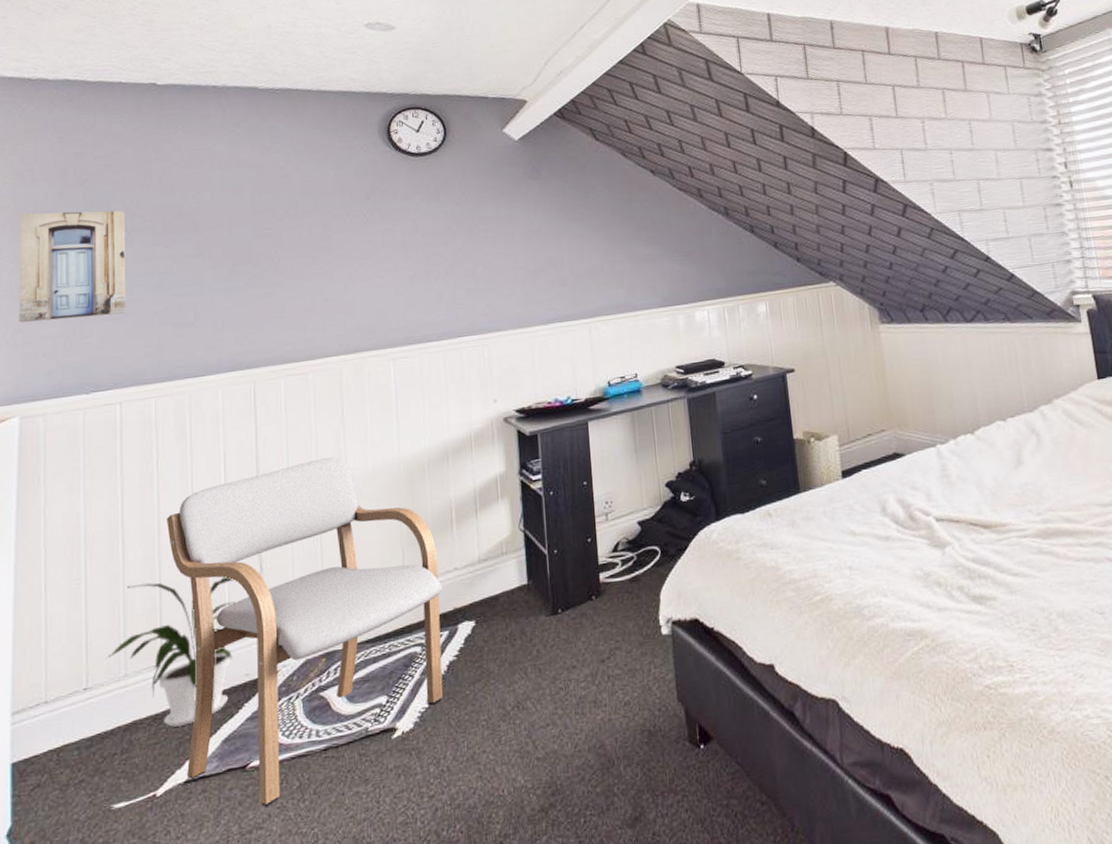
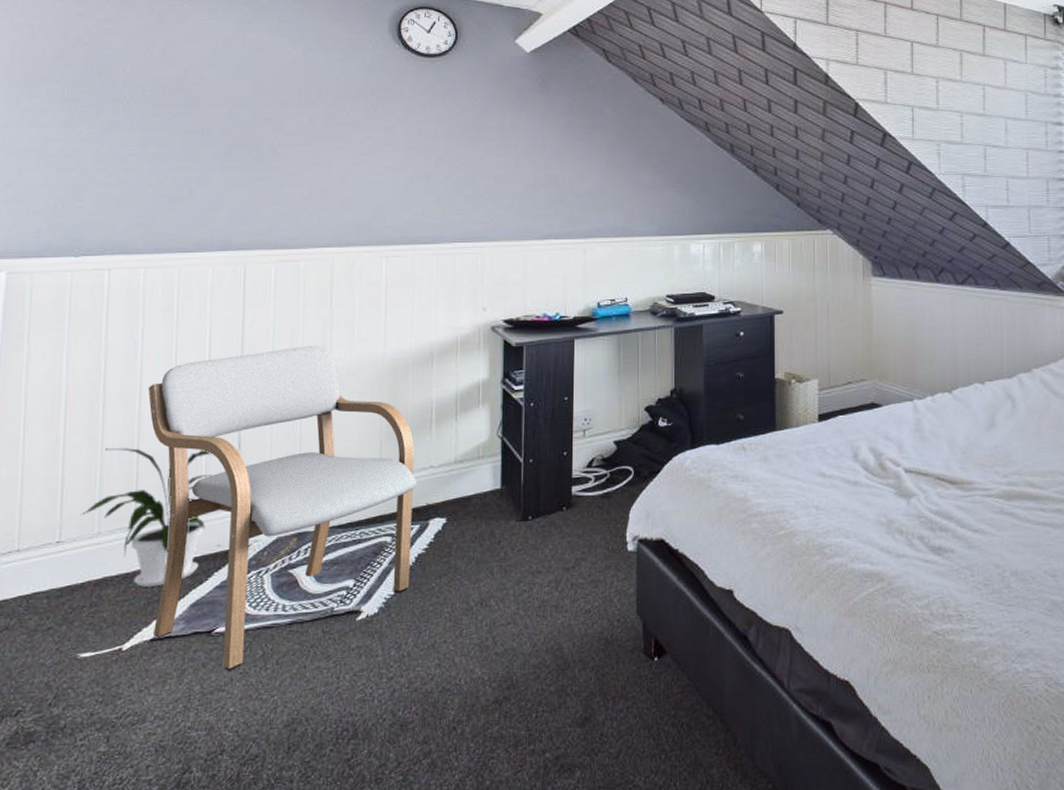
wall art: present [19,210,126,323] -> none [11,68,125,181]

